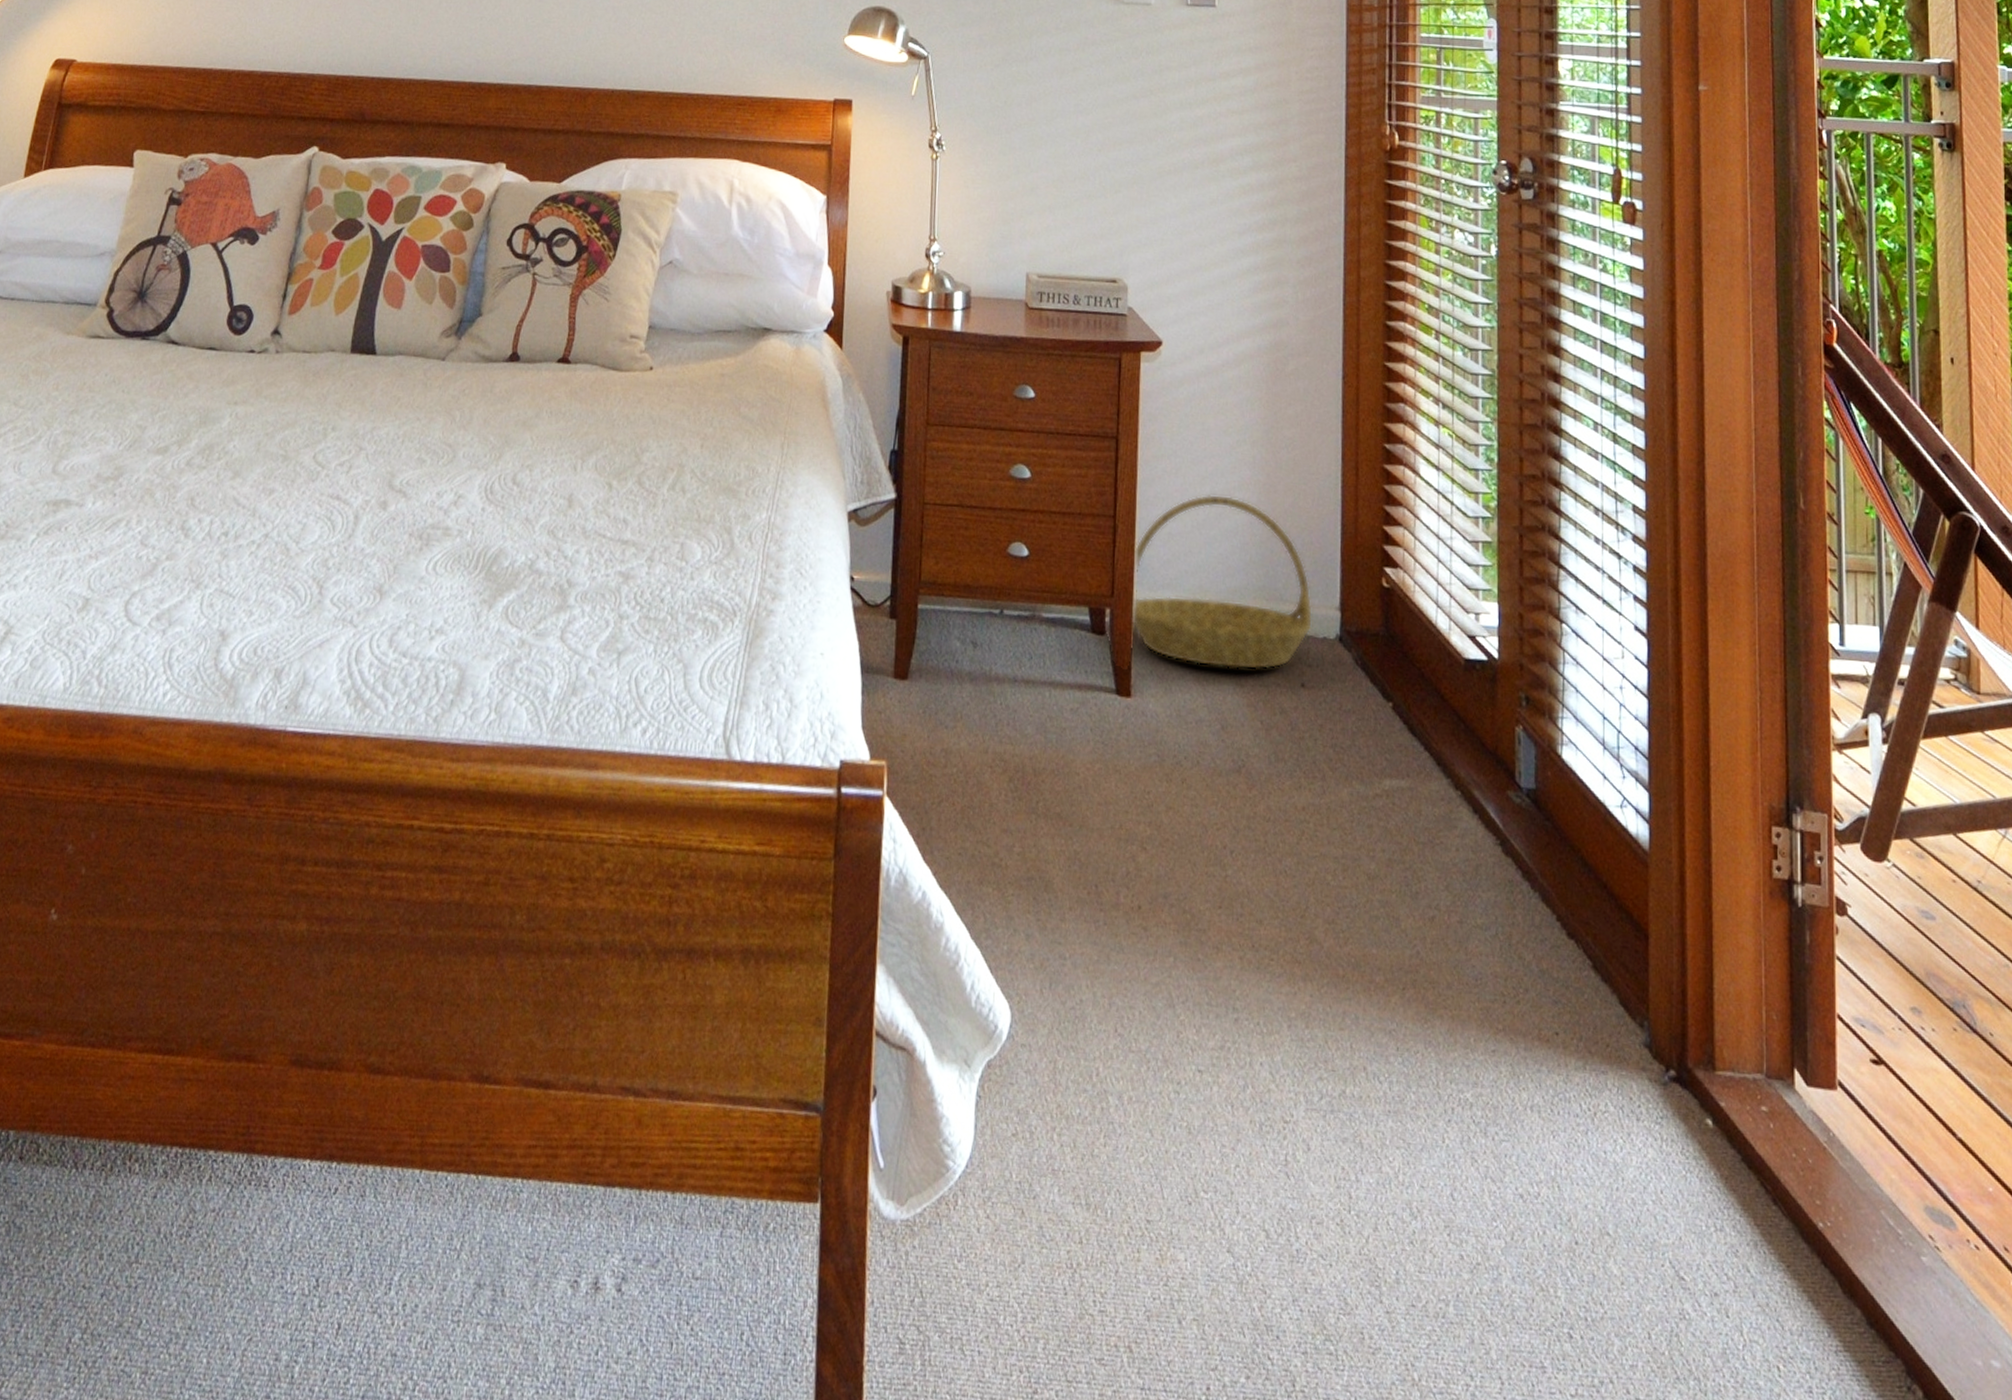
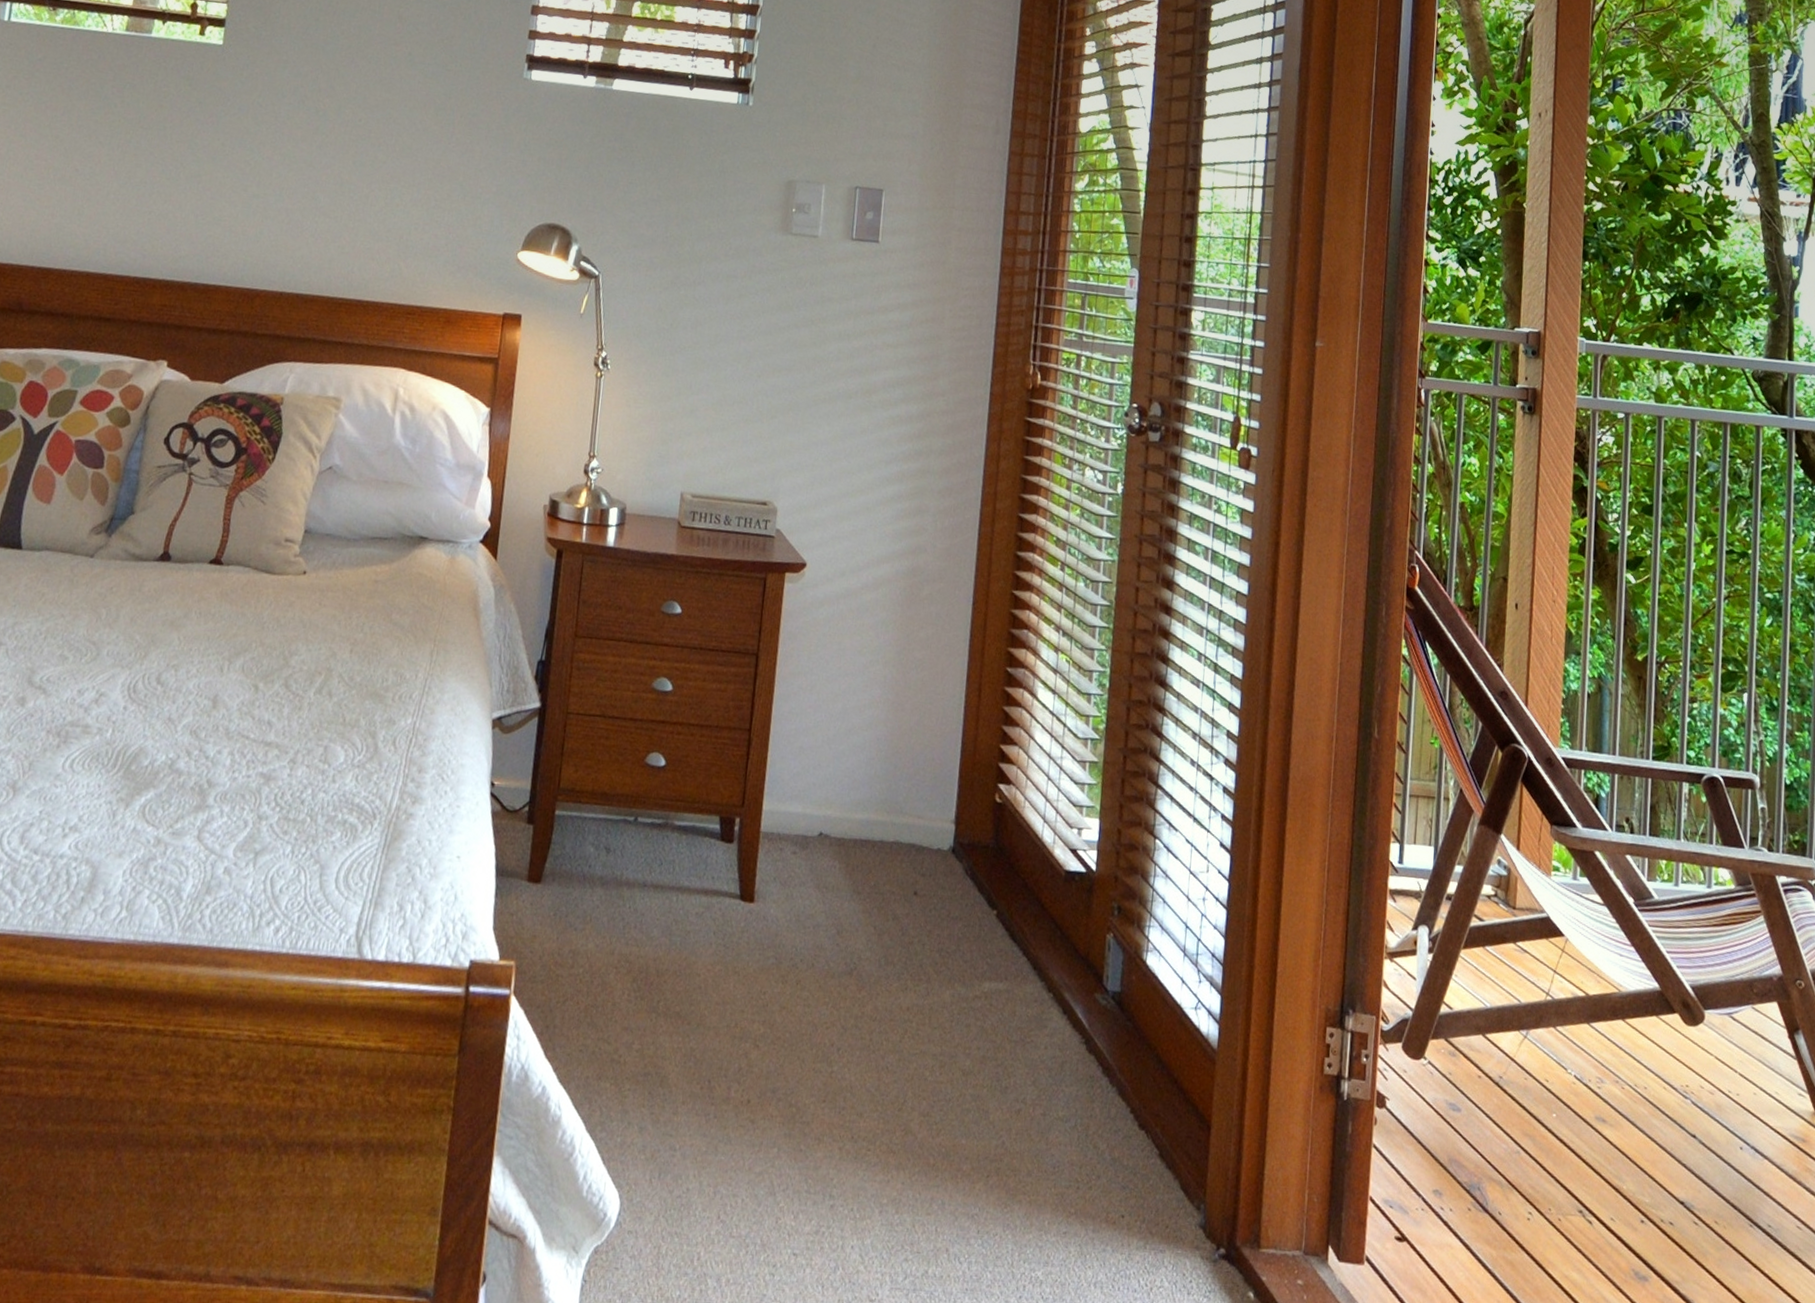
basket: present [1131,494,1313,670] -> none [759,710,930,879]

